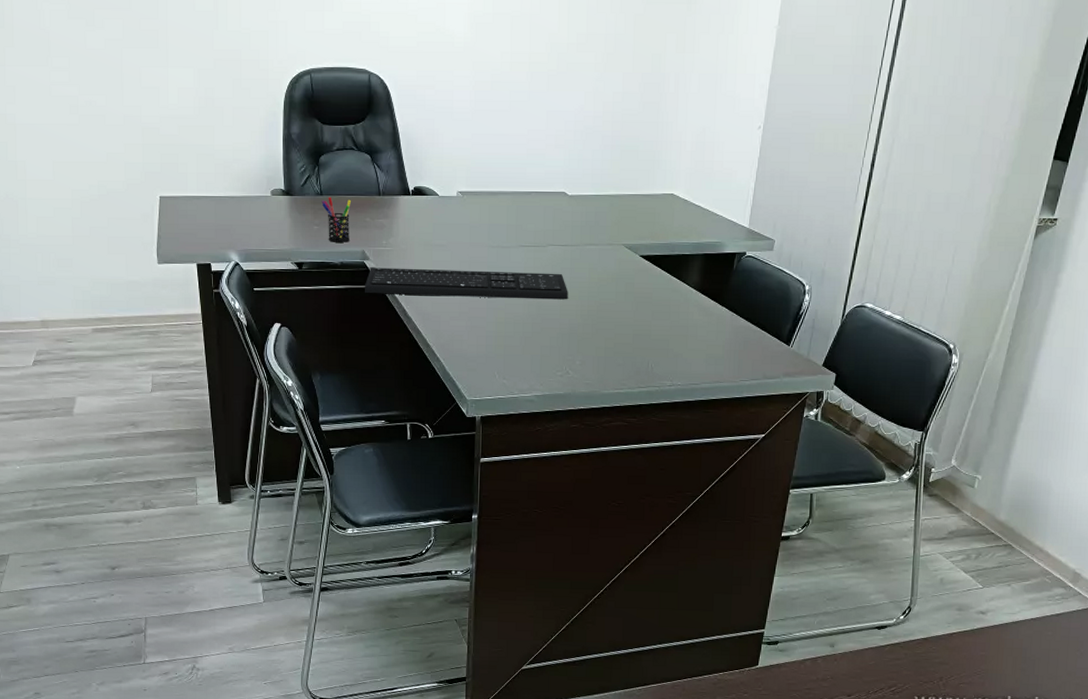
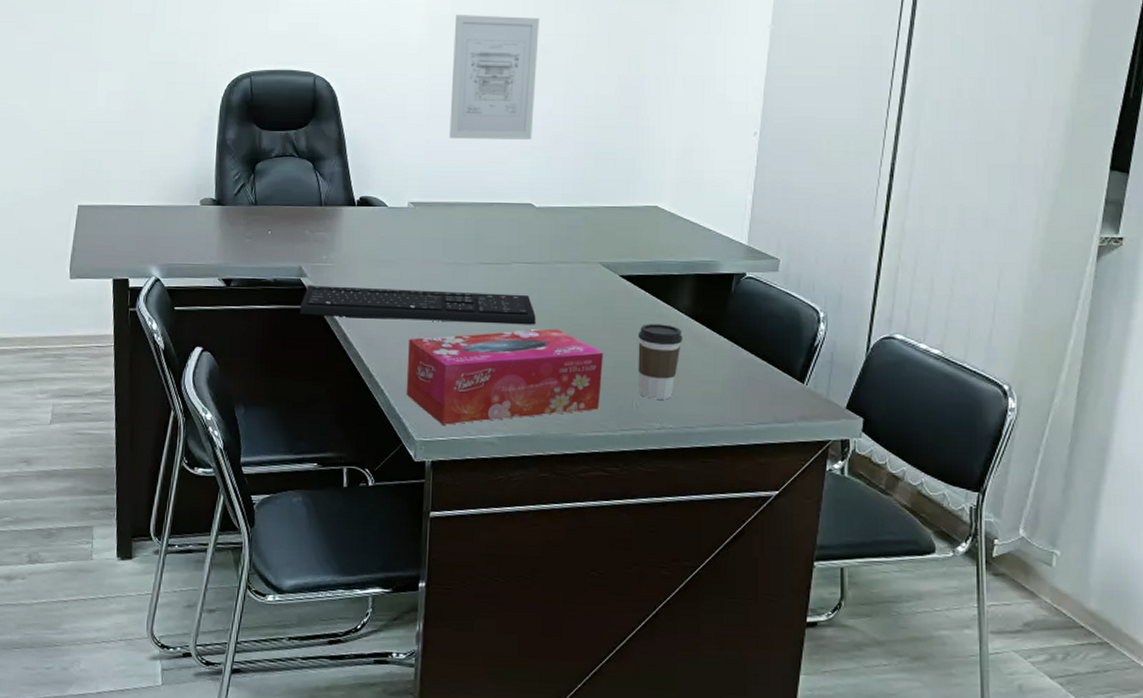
pen holder: present [321,197,351,242] -> none [255,207,289,257]
tissue box: none [458,303,625,386] -> present [406,328,603,425]
wall art: none [492,14,572,133] -> present [449,15,539,140]
coffee cup: none [653,297,692,361] -> present [638,324,683,400]

